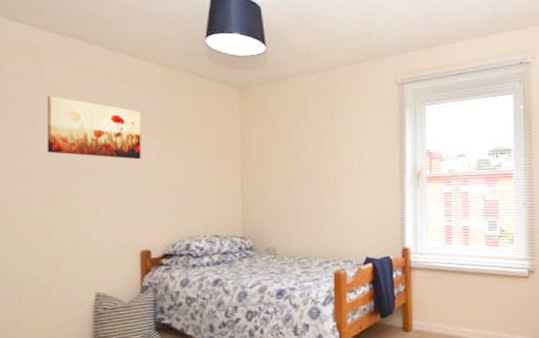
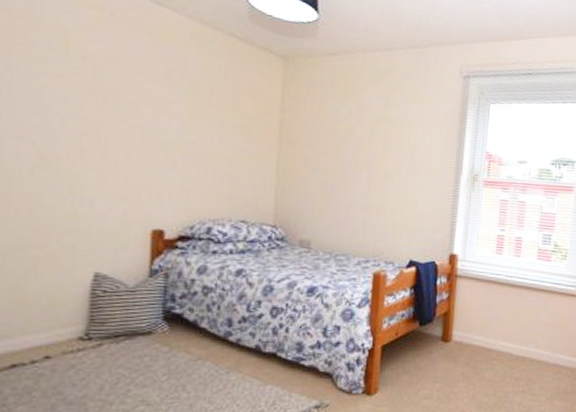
wall art: present [47,96,141,160] -> none [42,37,163,126]

